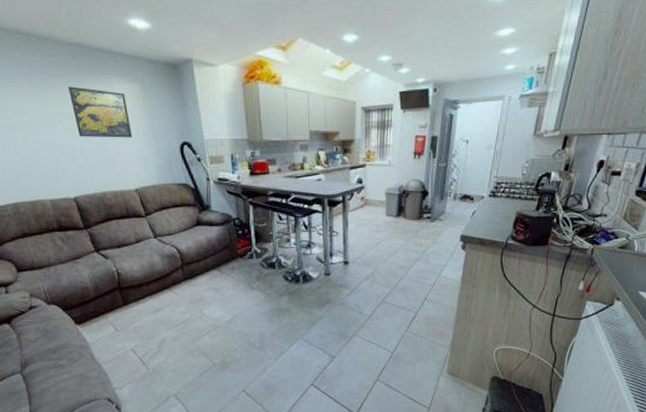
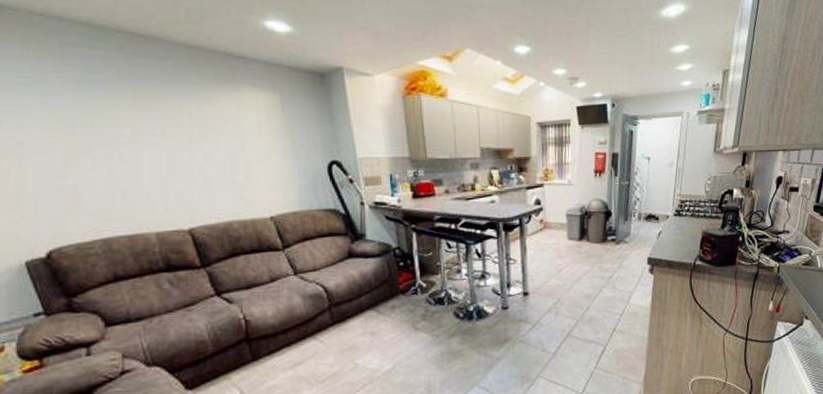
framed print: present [68,86,133,138] -> none [185,96,268,157]

